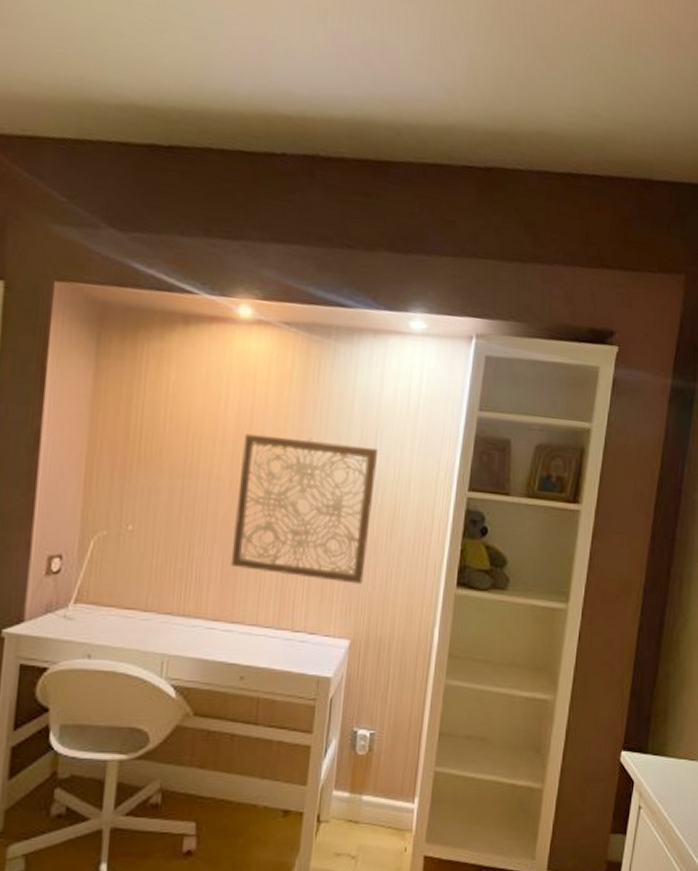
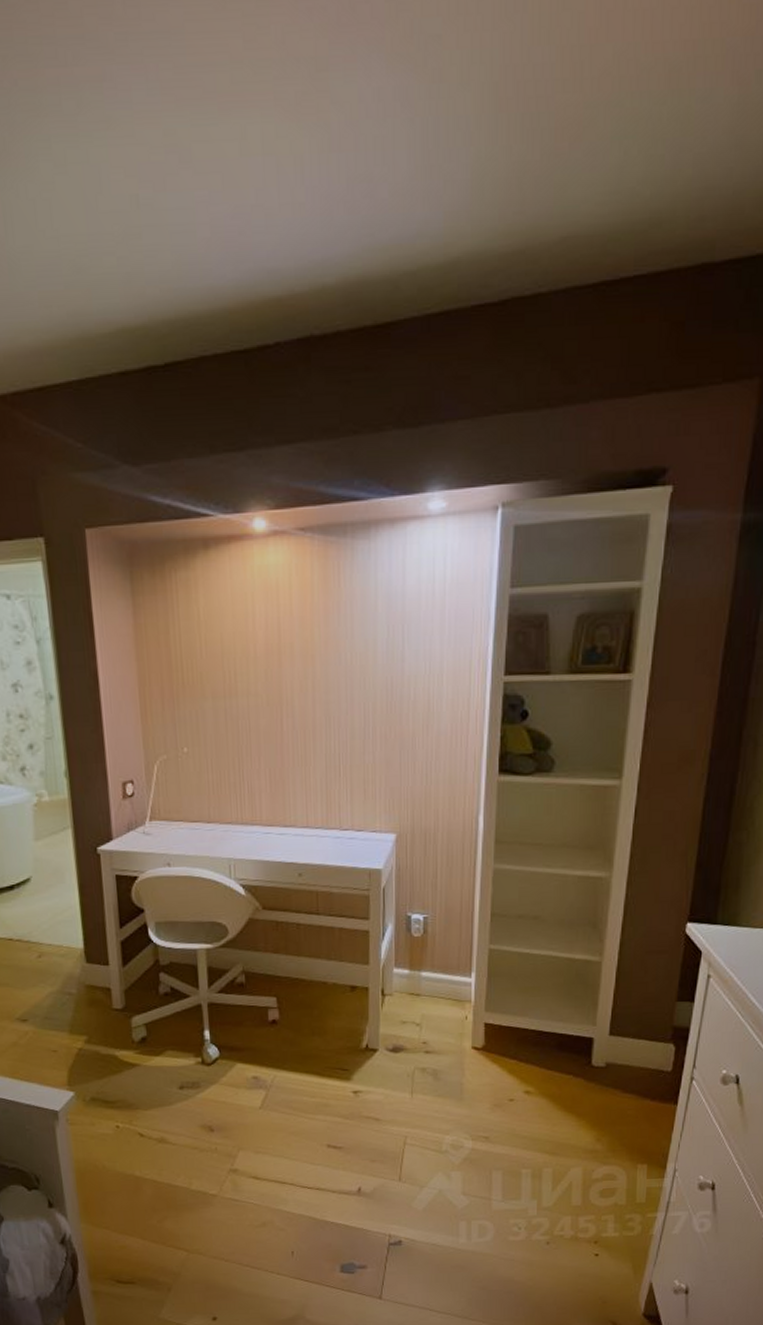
wall art: present [230,433,379,584] -> none [274,643,407,781]

